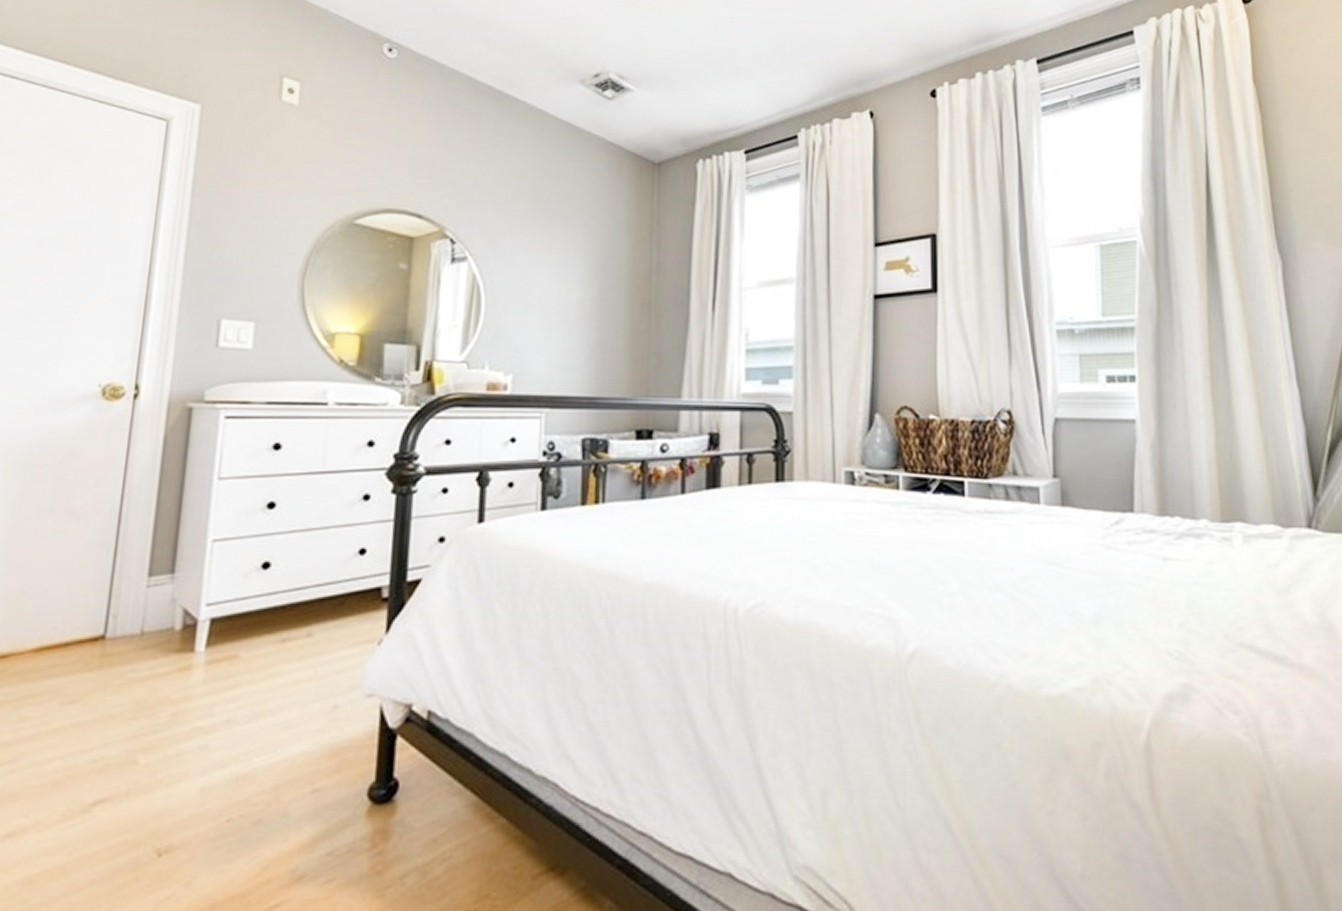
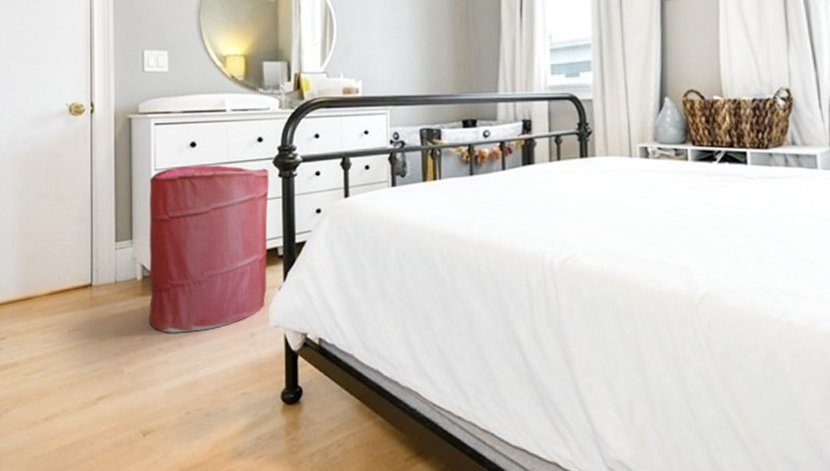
laundry hamper: none [186,474,379,705] -> present [149,165,269,333]

